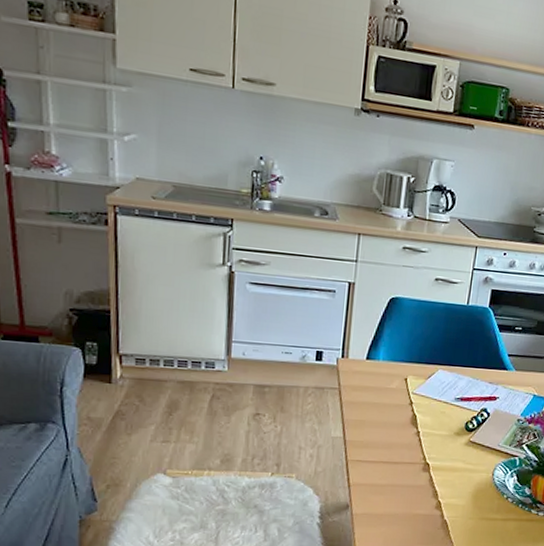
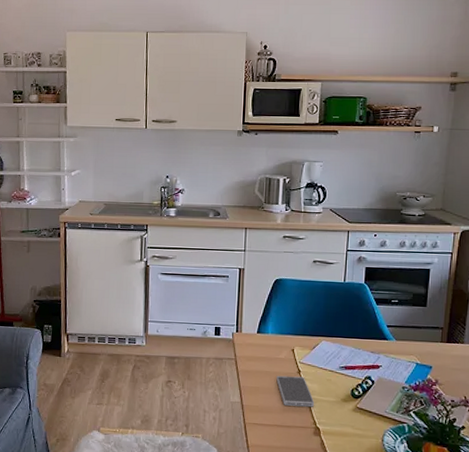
smartphone: none [385,407,426,442] -> present [276,375,315,407]

